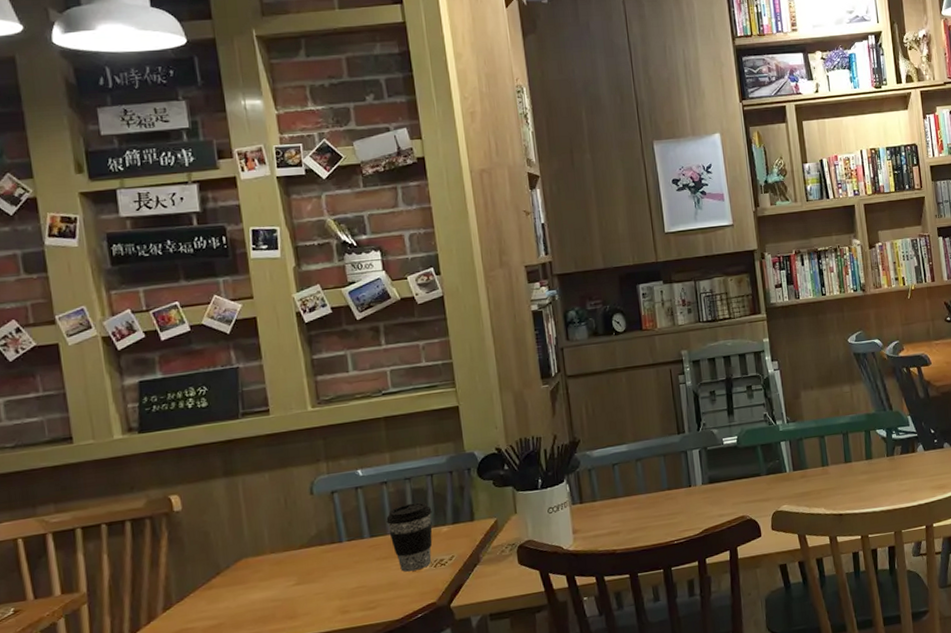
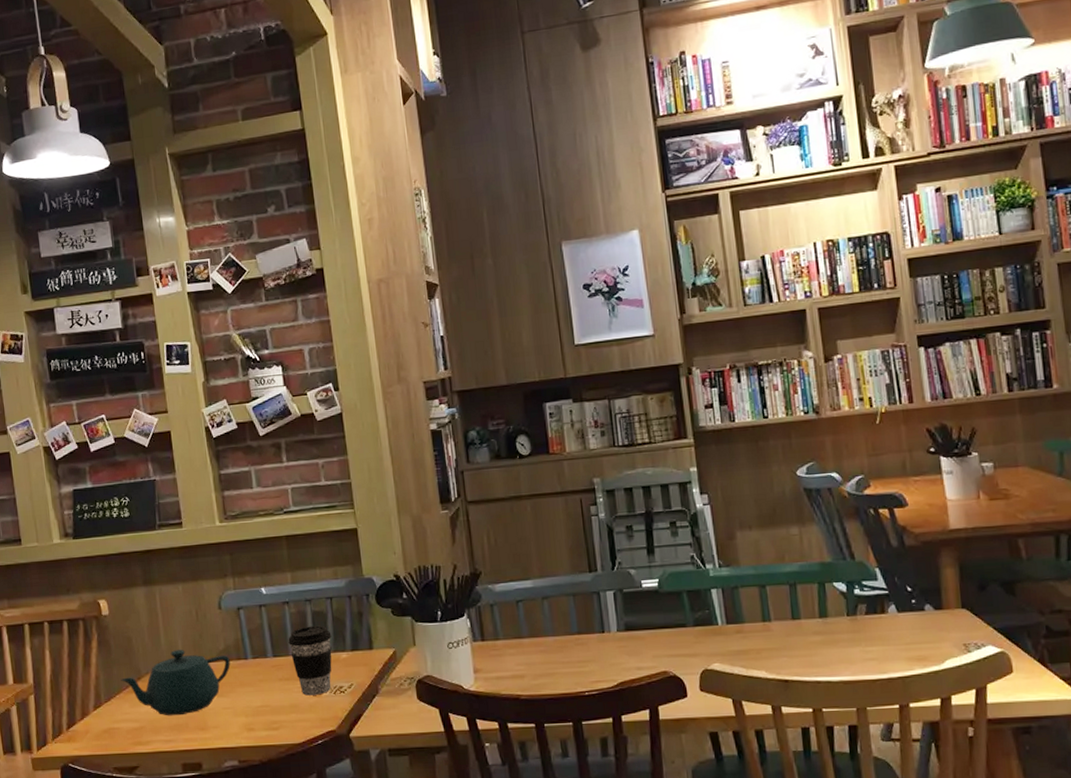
teapot: none [196,539,323,609] -> present [120,650,231,716]

